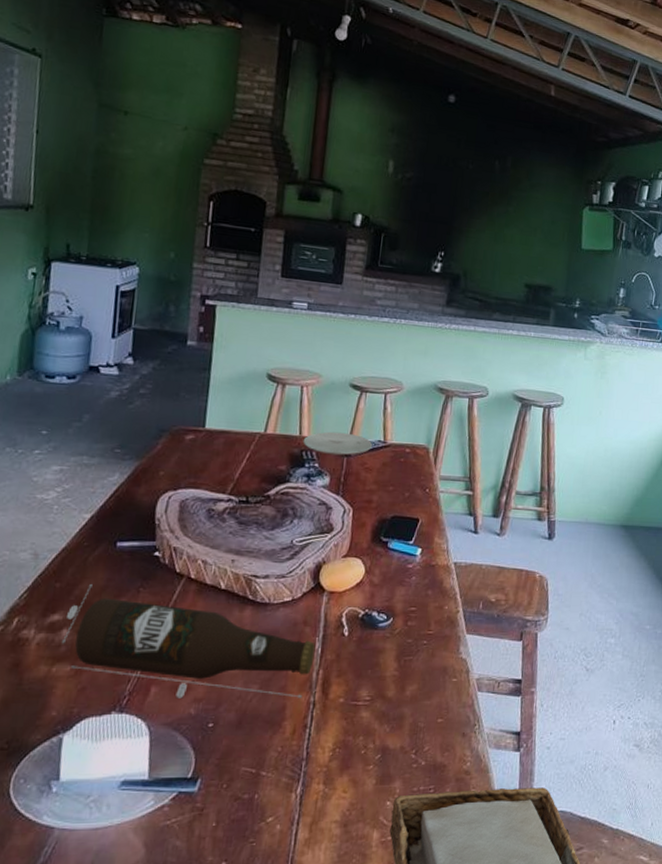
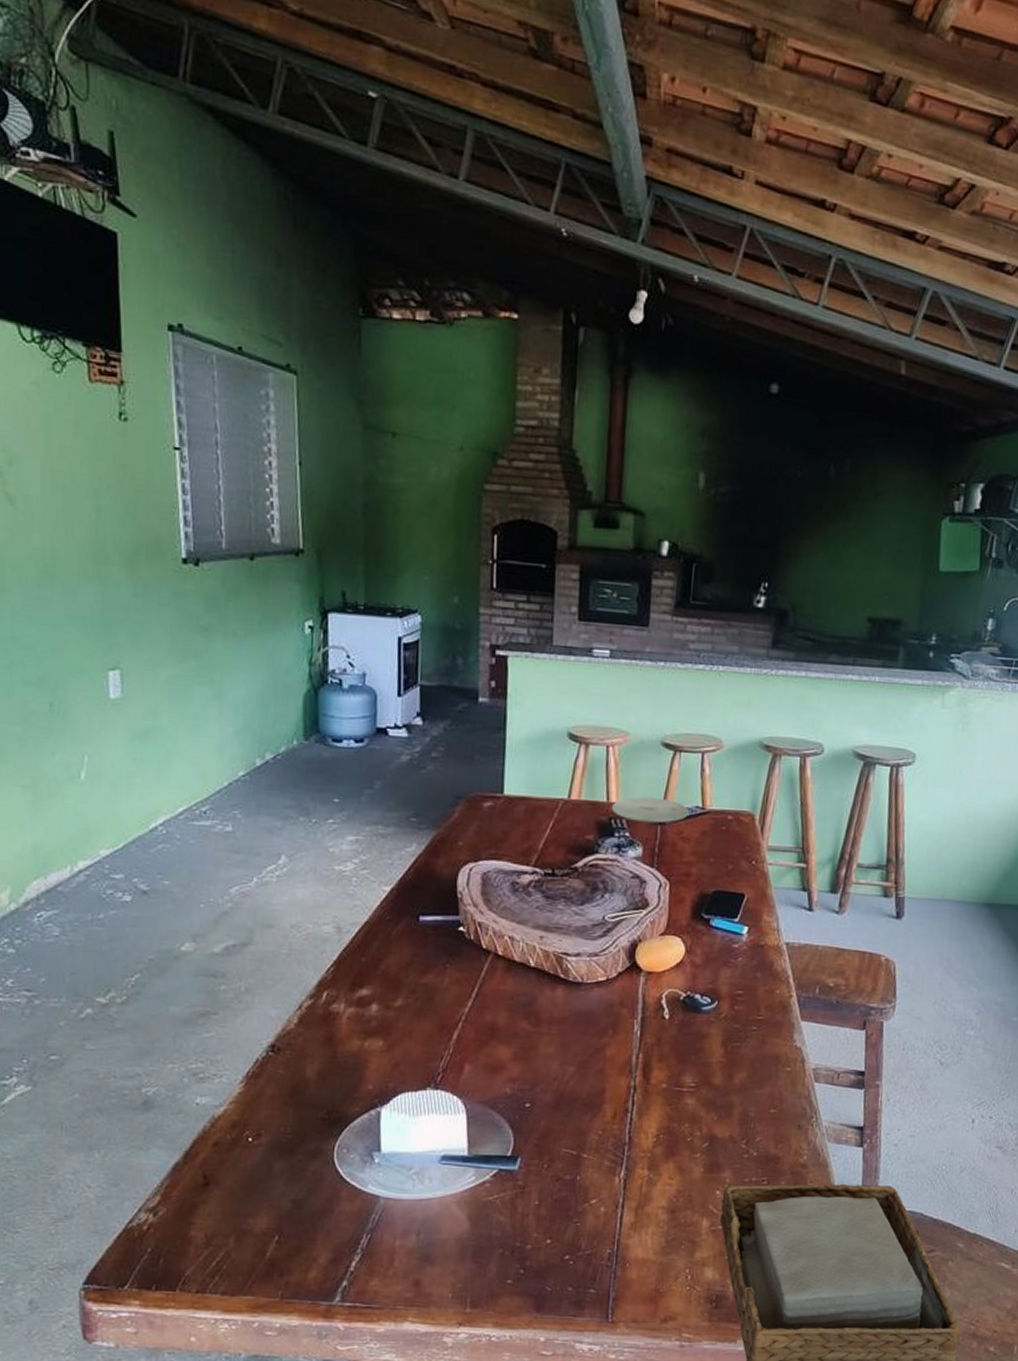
beer bottle: present [62,584,316,698] -> none [372,959,634,1082]

